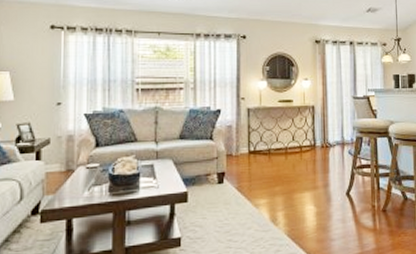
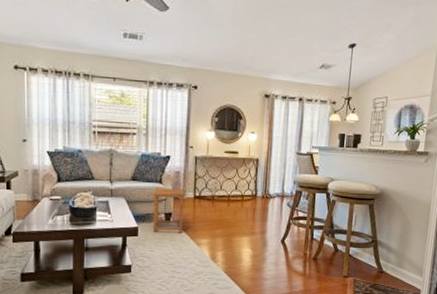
side table: none [204,144,238,197] -> present [152,188,184,233]

